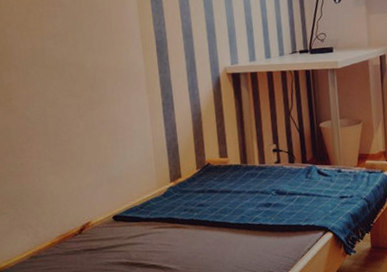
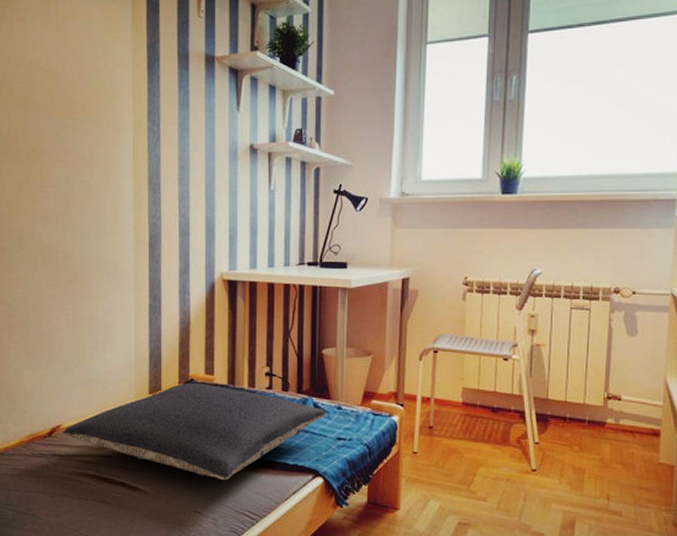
pillow: none [93,166,329,249] -> present [63,383,327,481]

